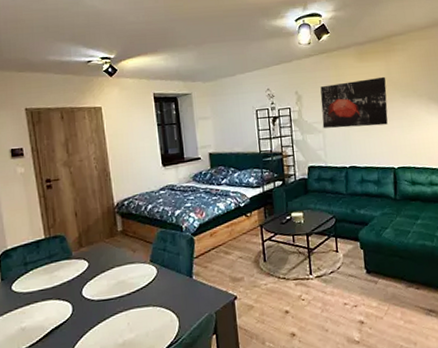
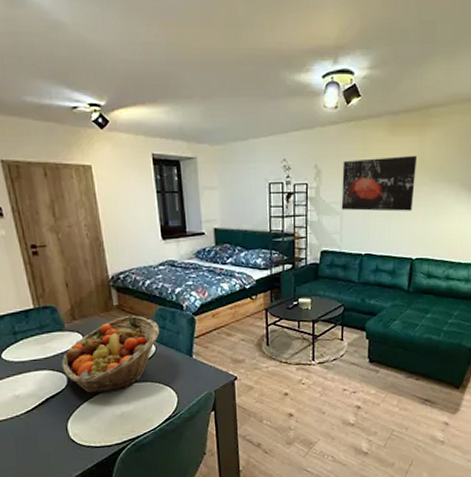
fruit basket: none [67,239,161,323] -> present [61,315,160,394]

